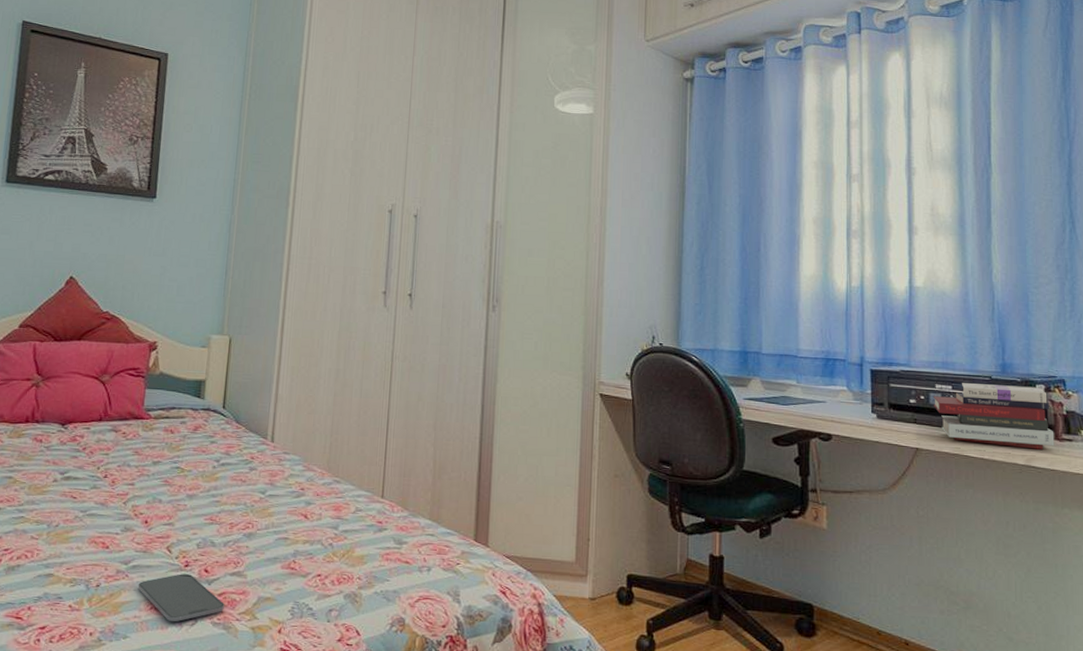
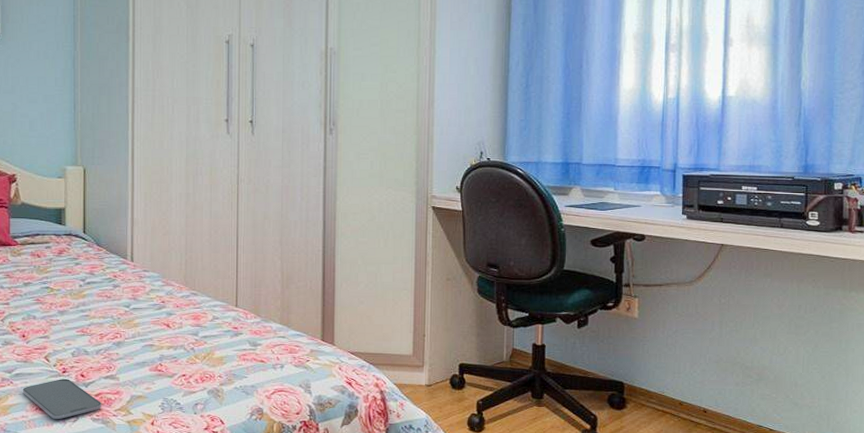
books: present [933,383,1055,450] -> none [739,184,848,241]

